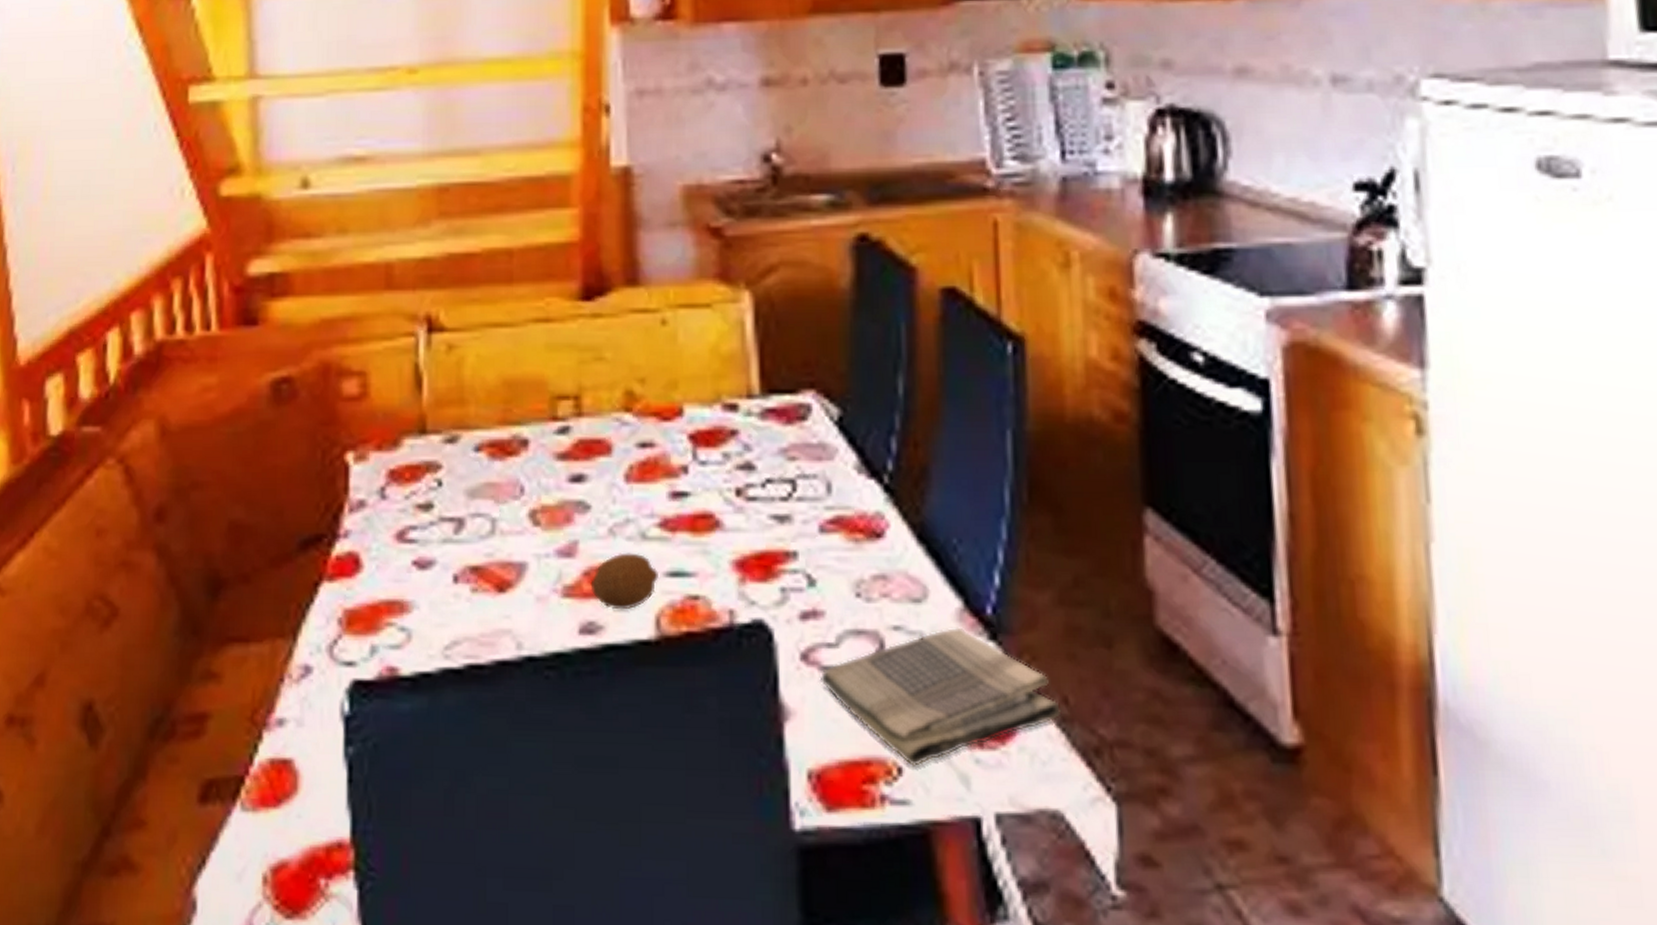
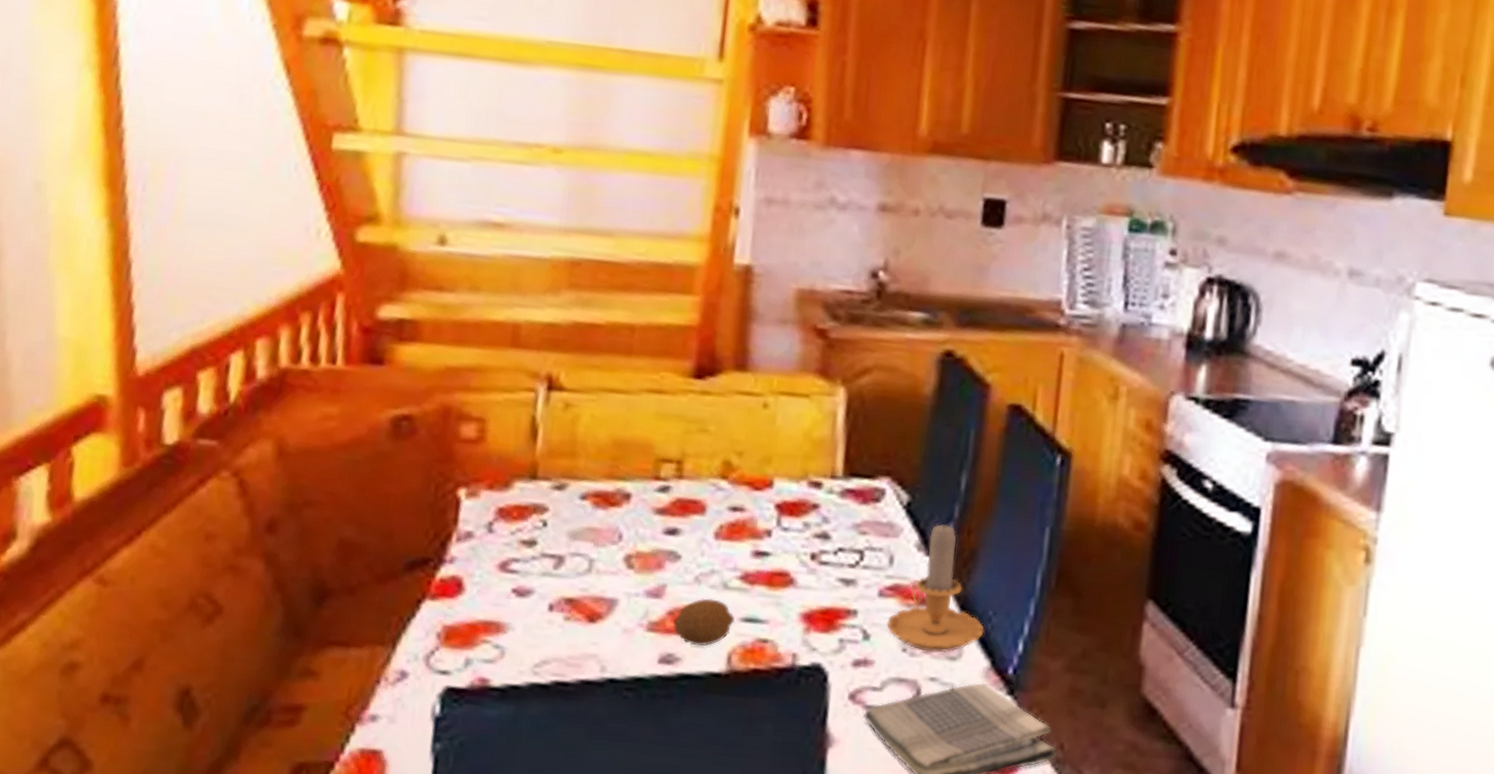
candle: none [833,435,950,595] -> present [886,521,984,653]

